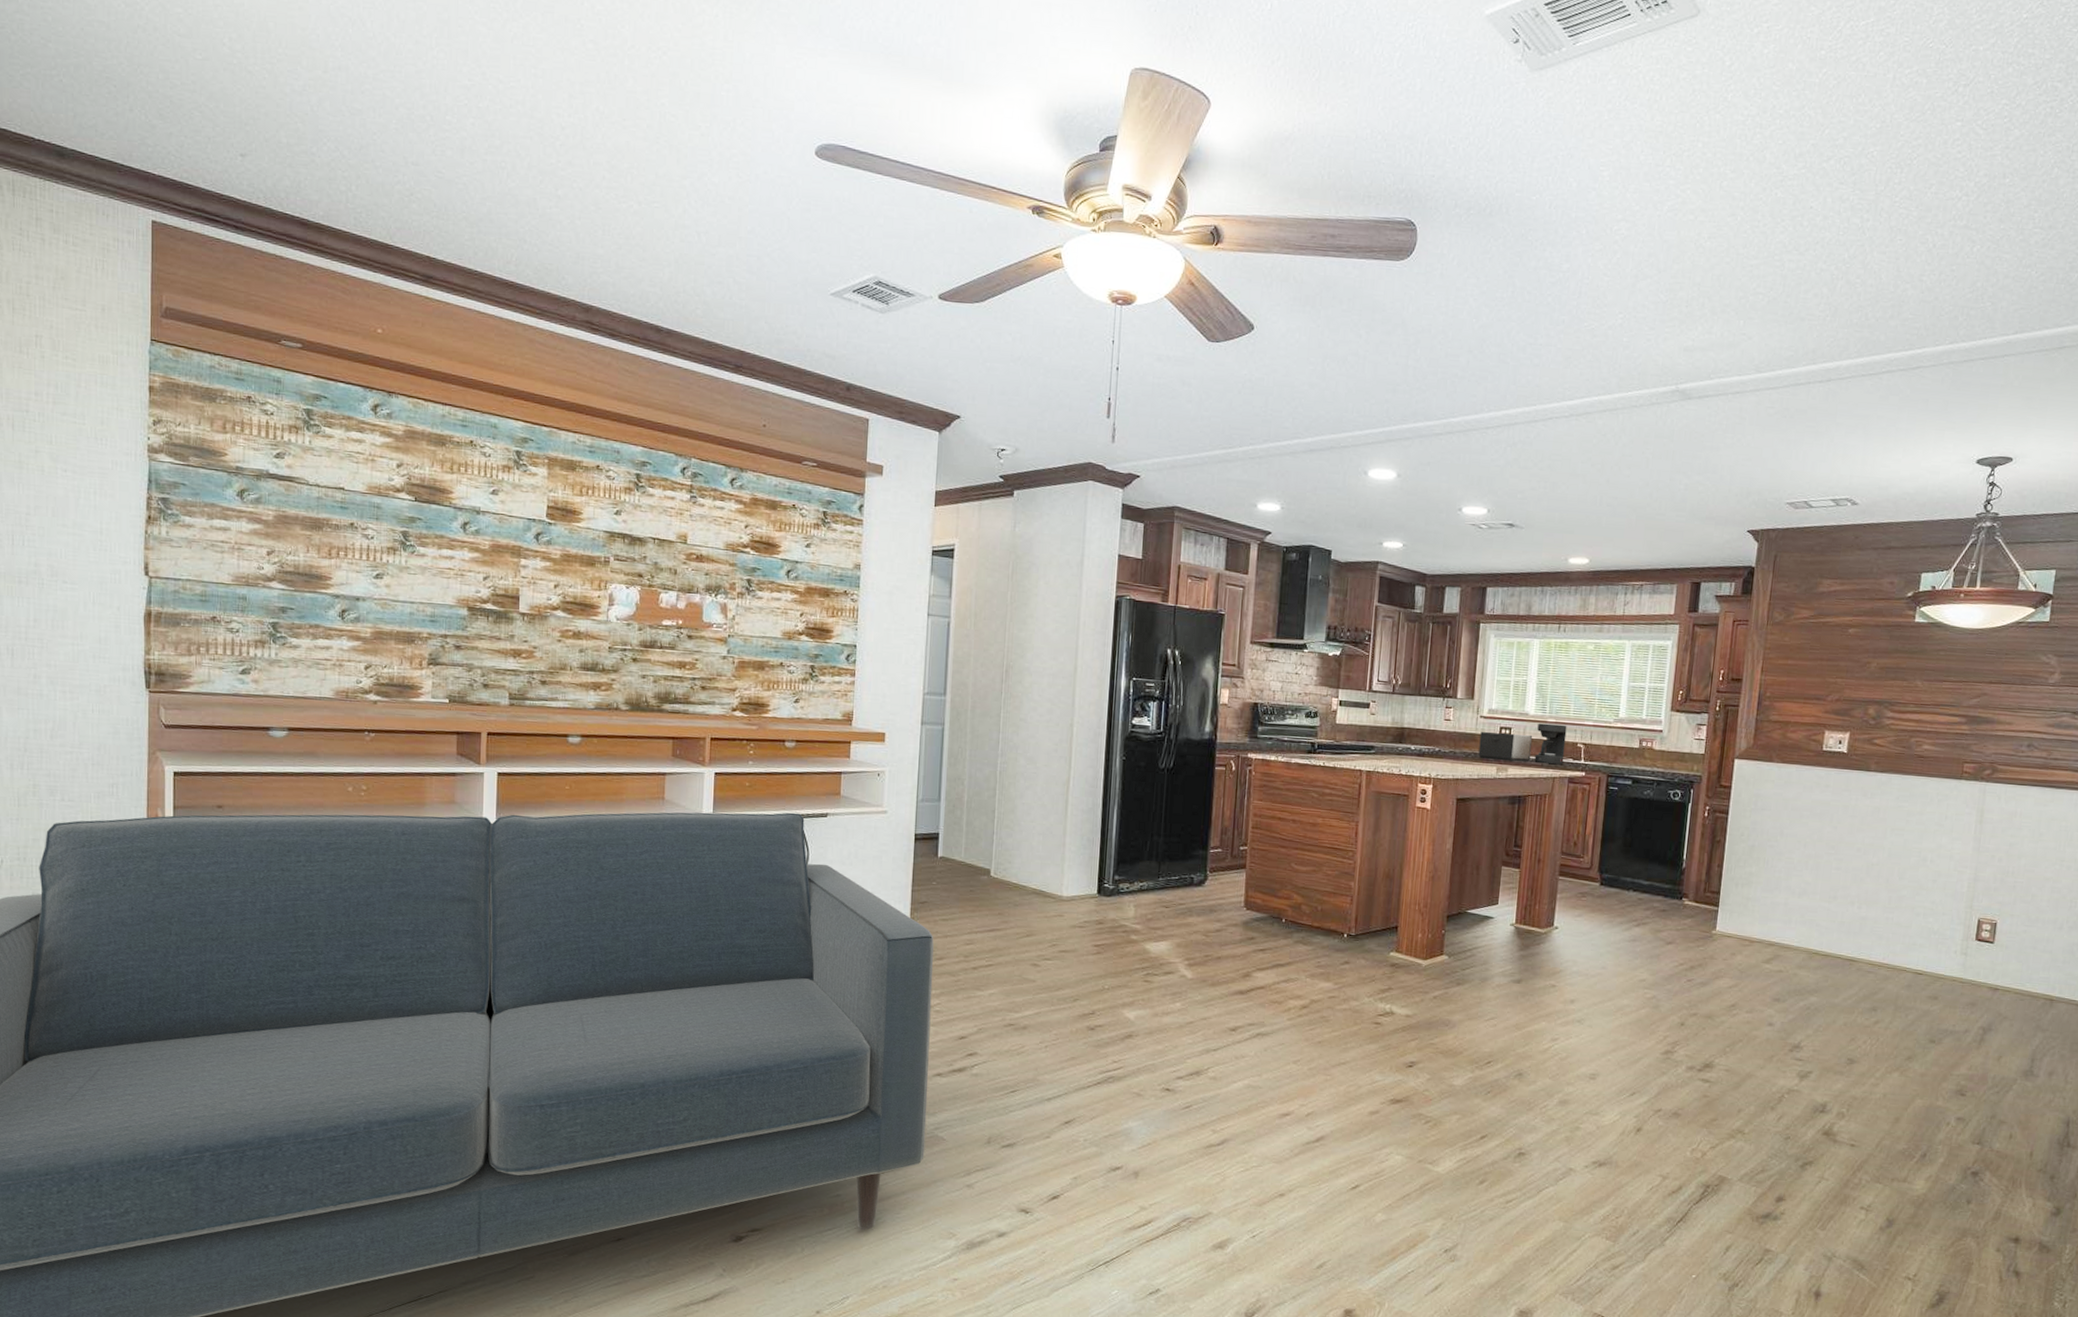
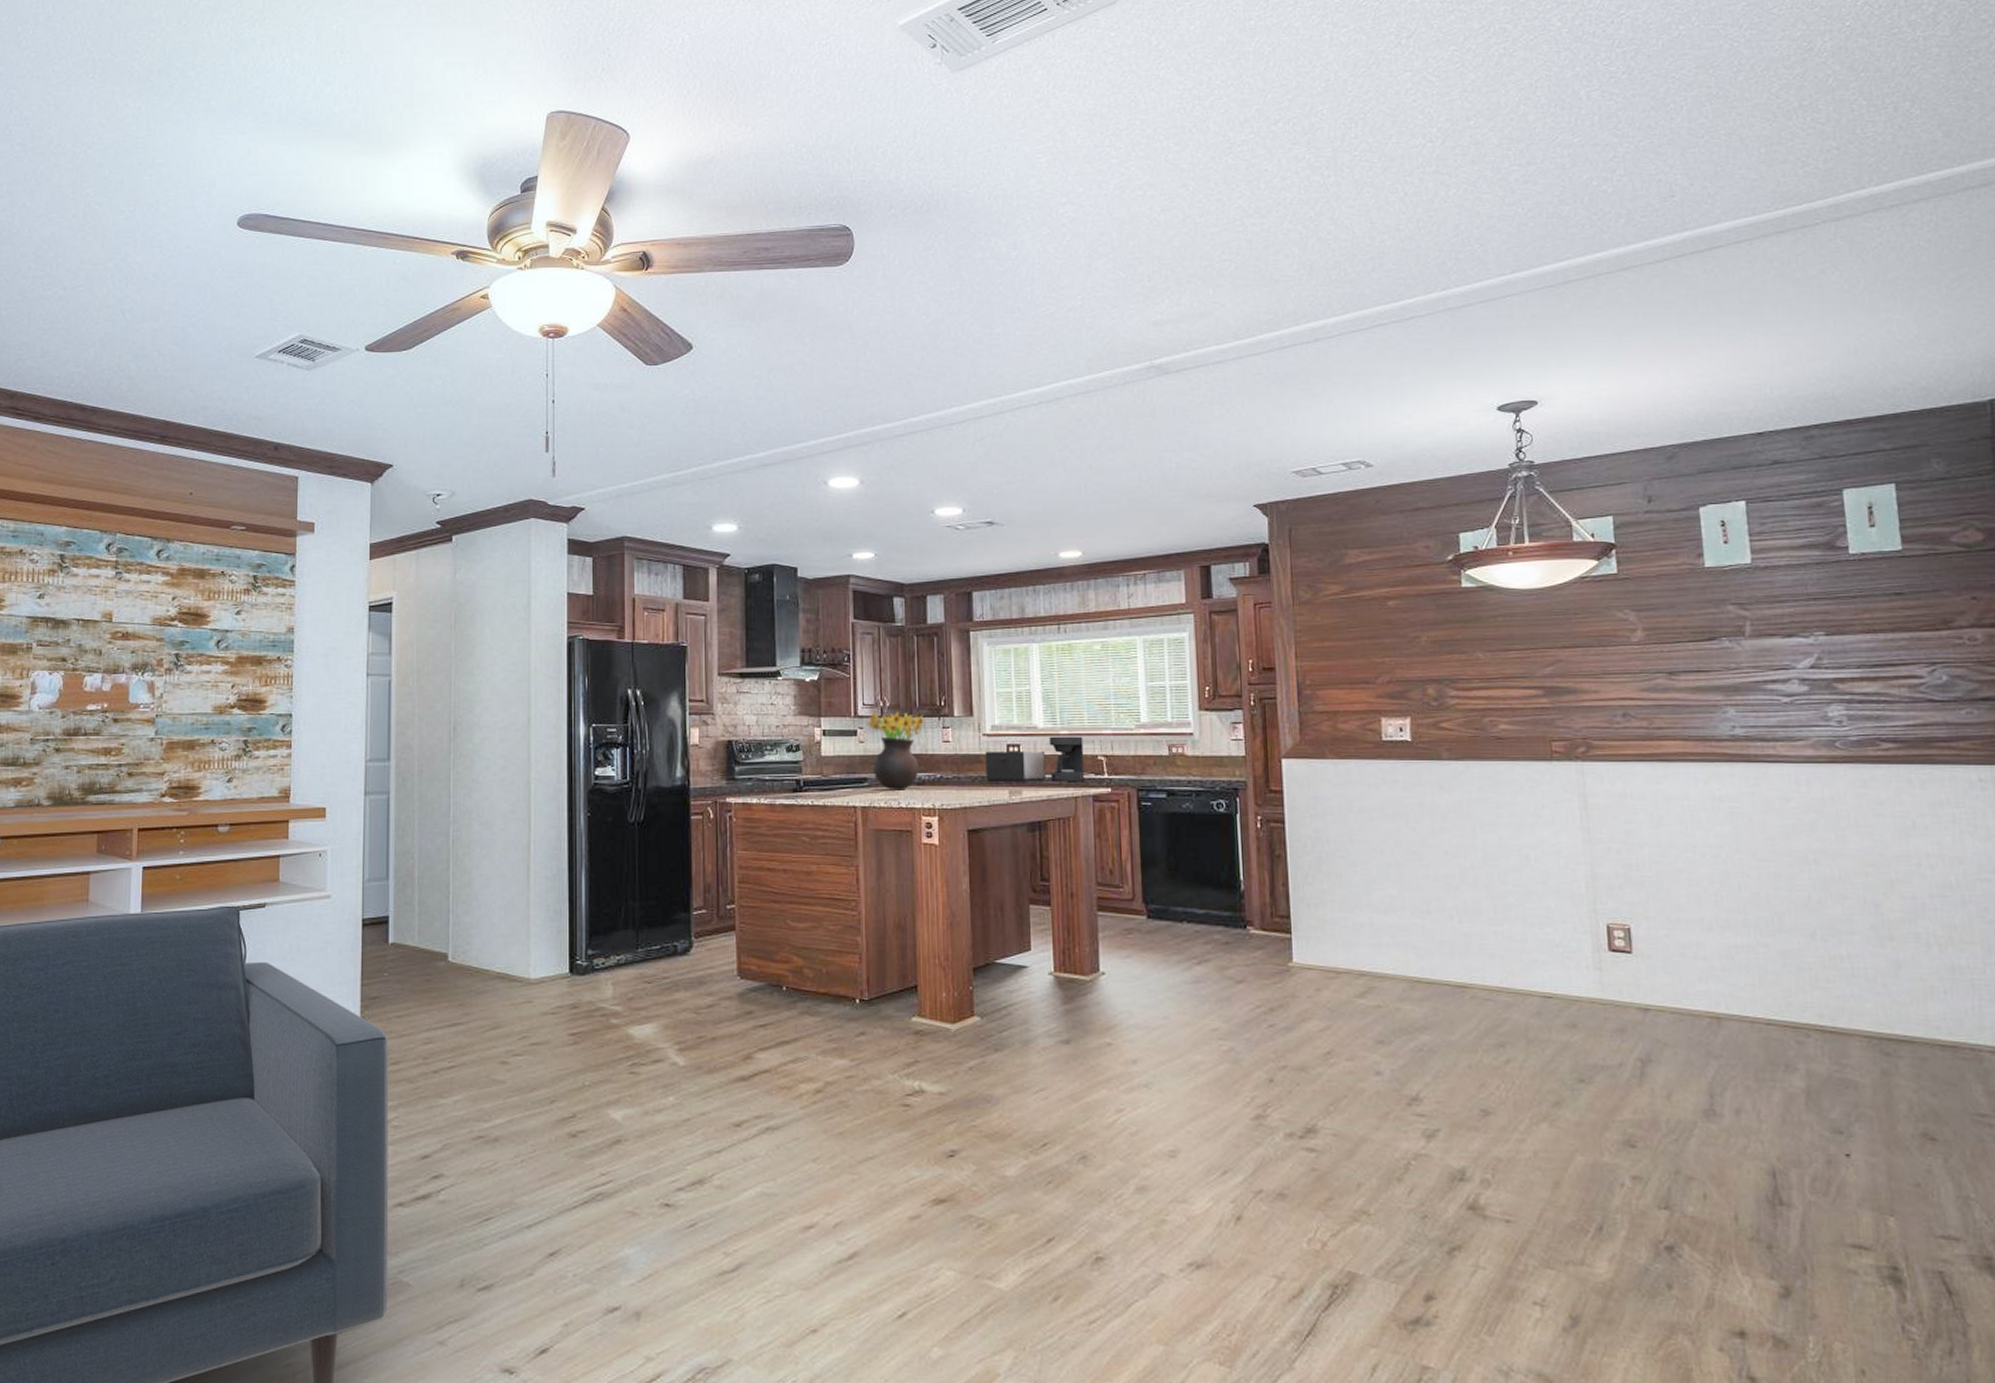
flower arrangement: none [1379,688,1431,760] -> present [867,711,926,790]

